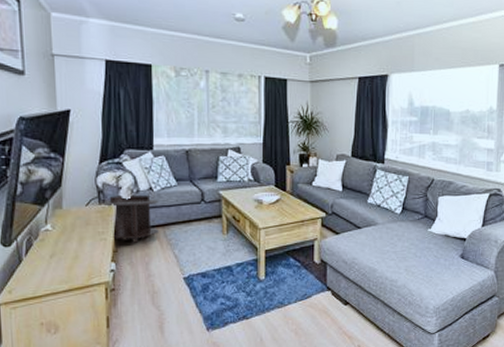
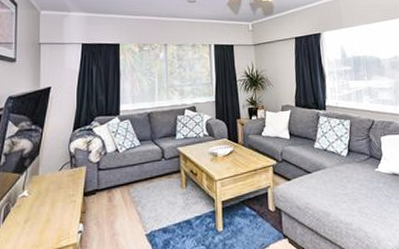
side table: present [103,194,159,244] -> none [74,156,123,204]

